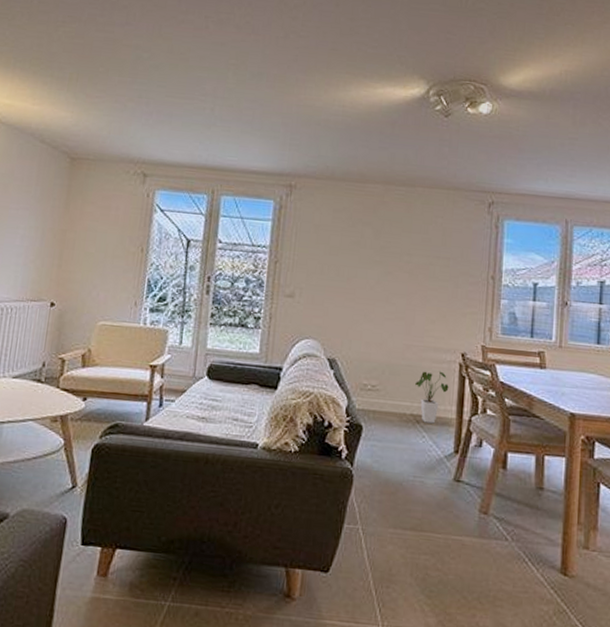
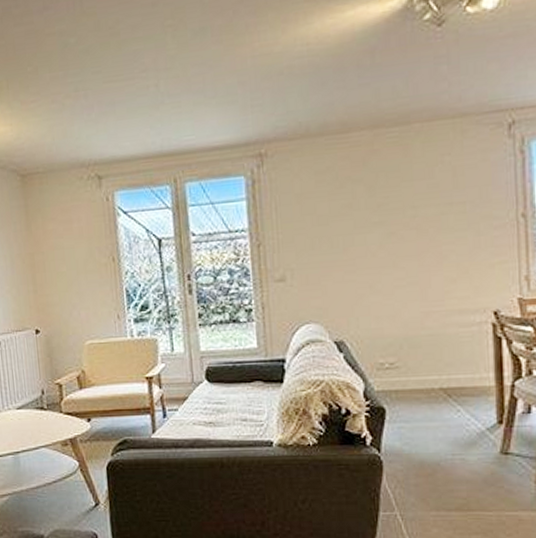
house plant: present [415,371,449,424] -> none [441,335,483,395]

